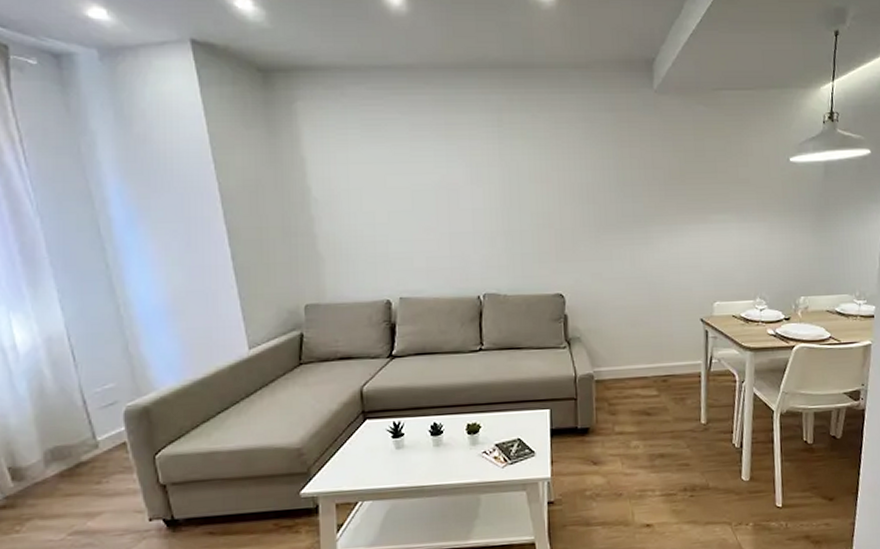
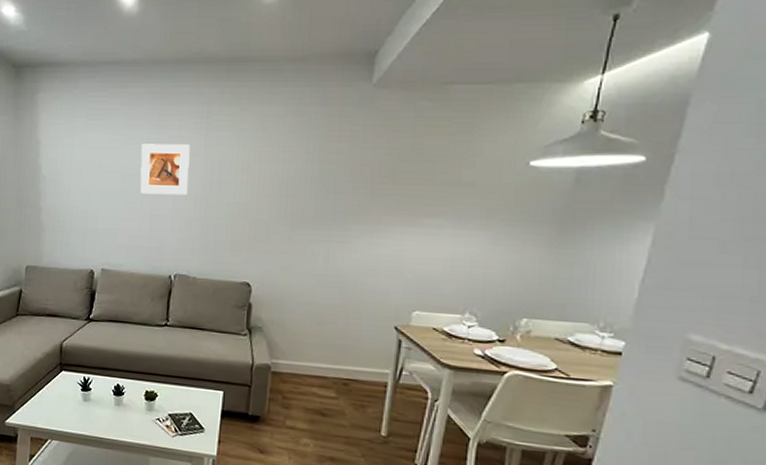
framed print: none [429,155,486,211] -> present [140,143,191,196]

